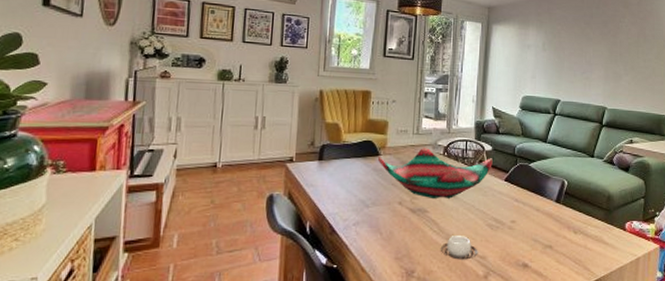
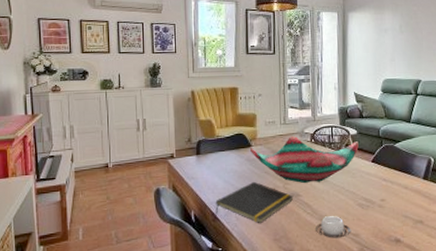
notepad: none [333,193,421,239] -> present [215,181,294,223]

